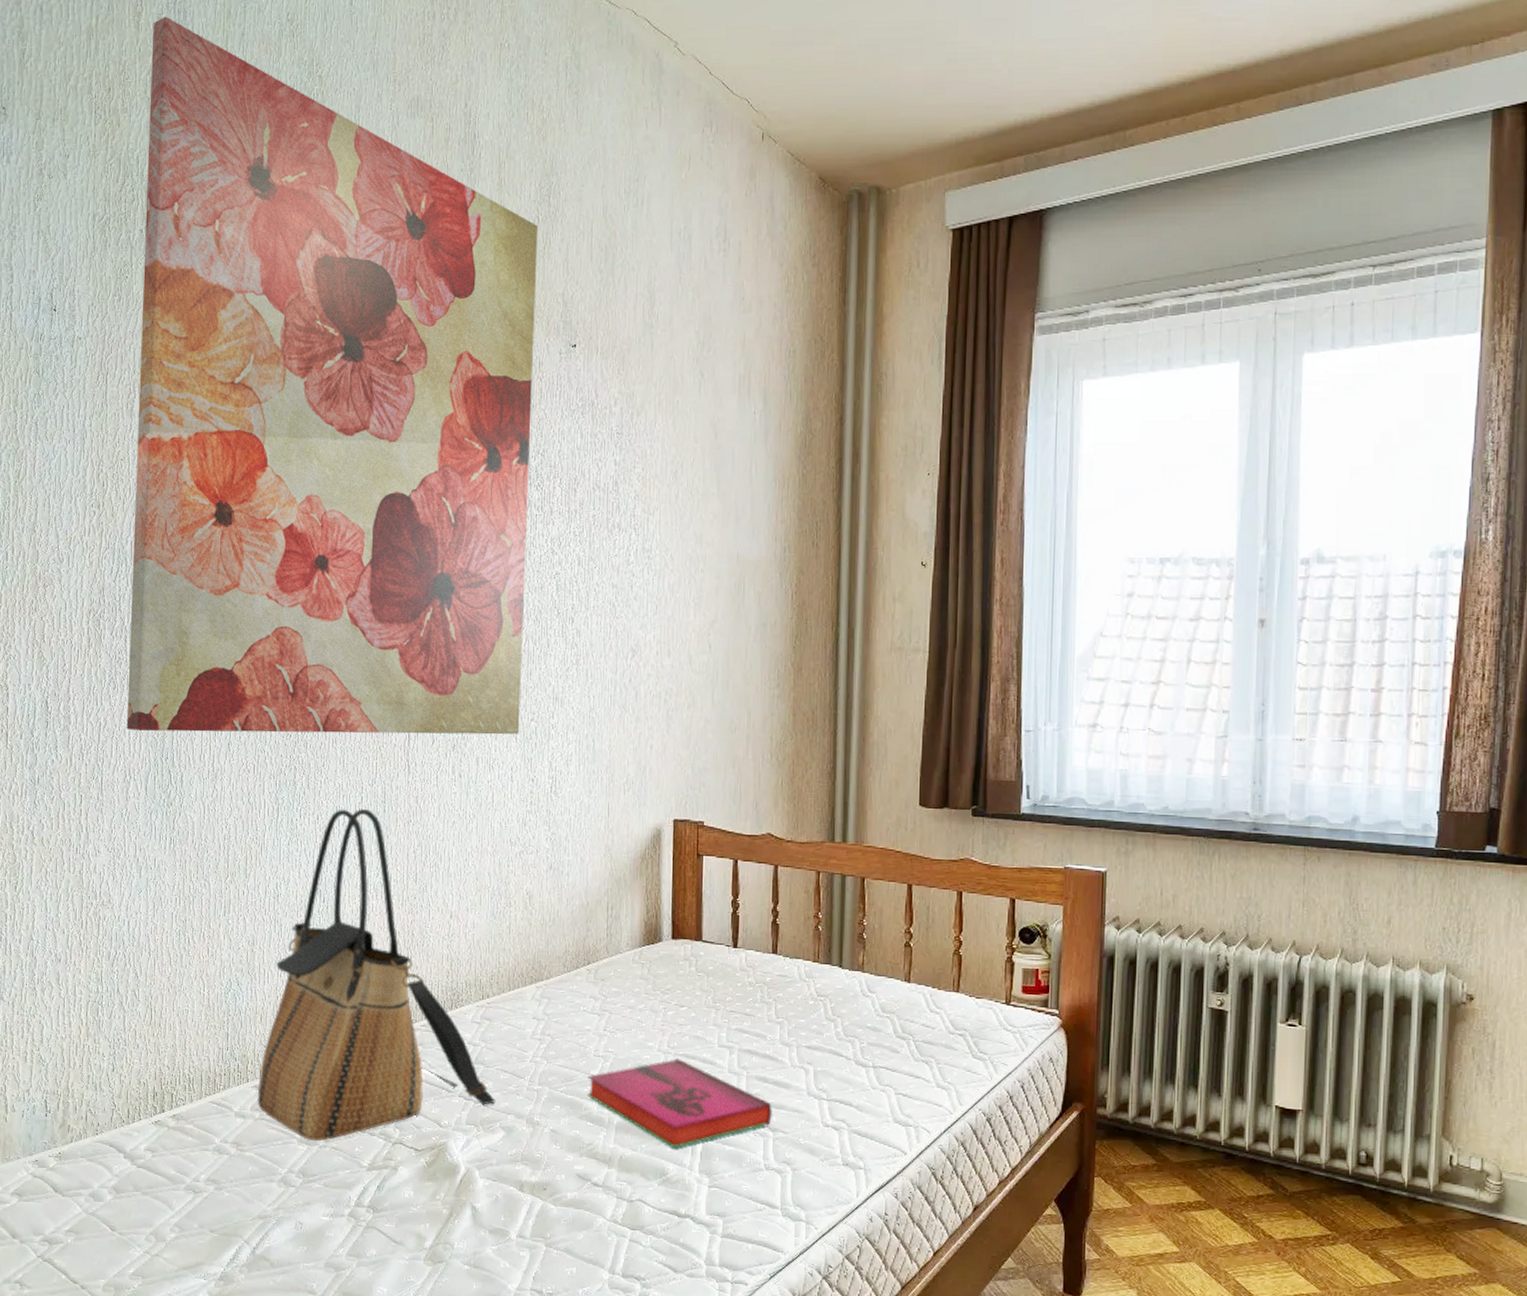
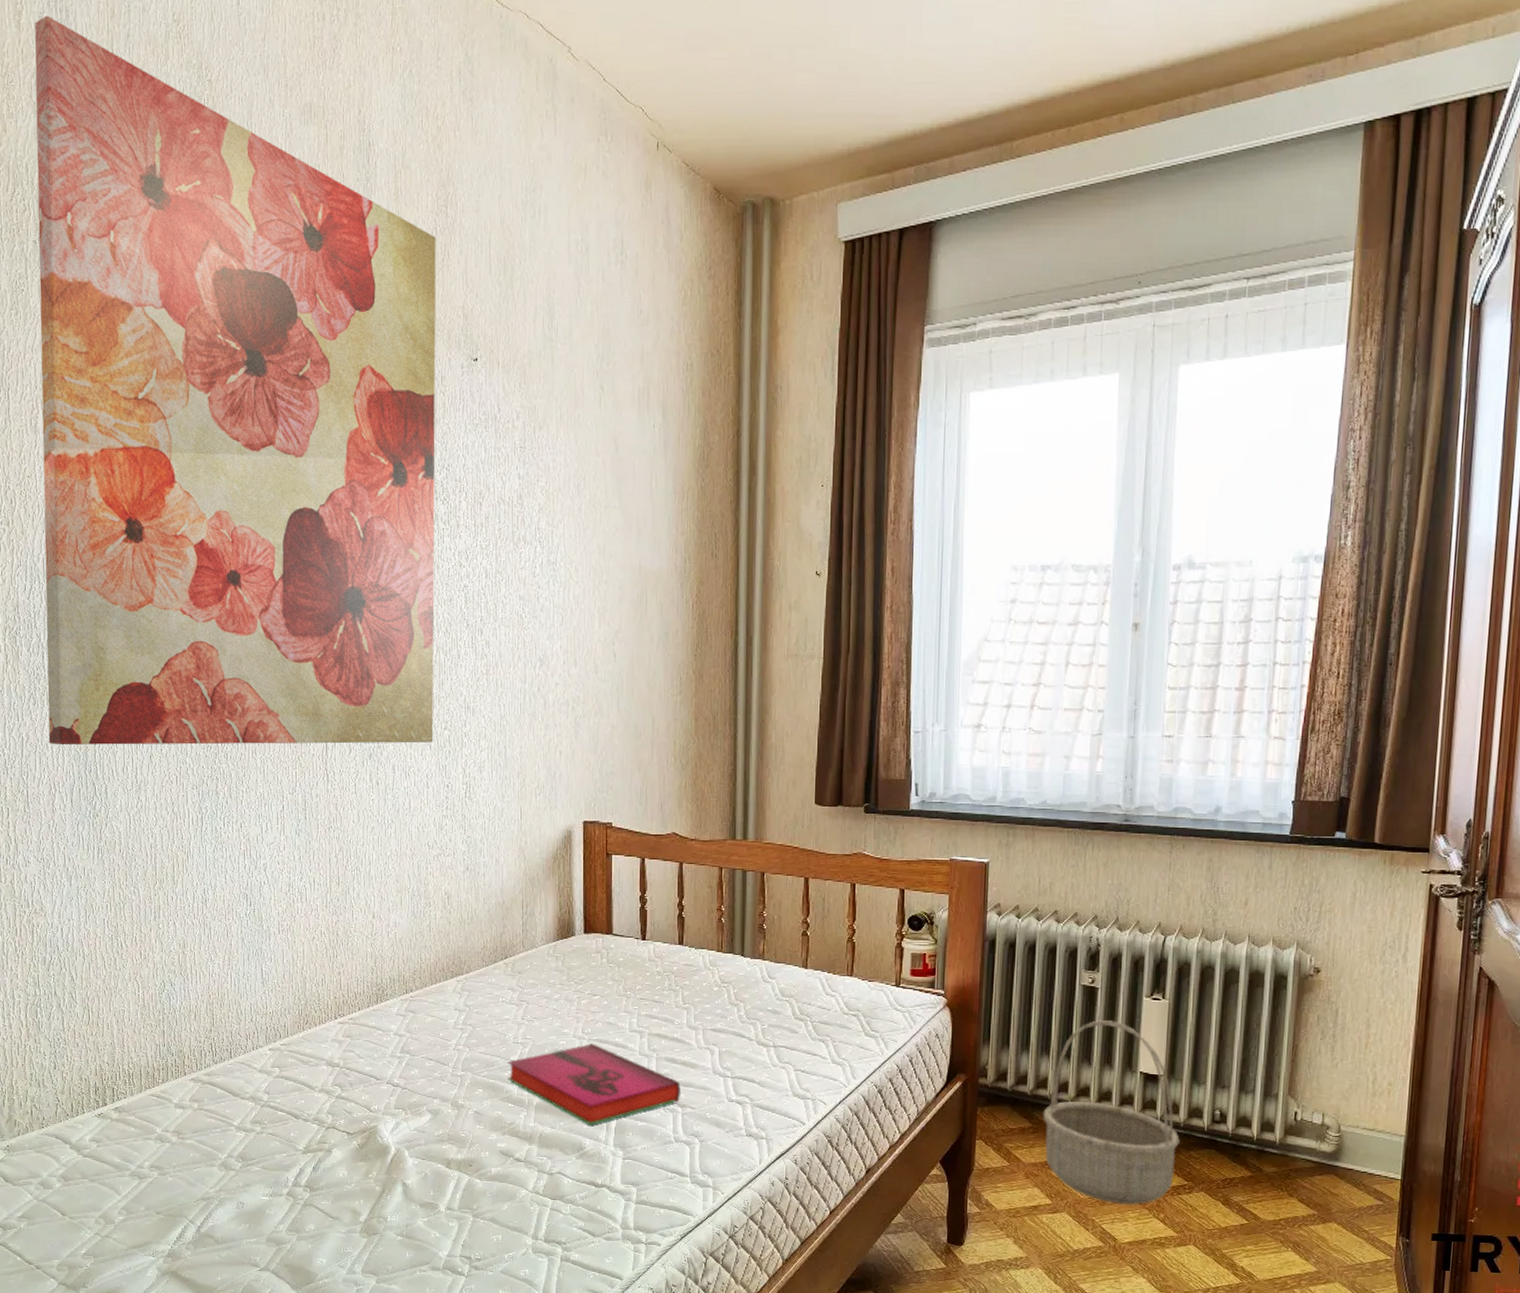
tote bag: present [257,808,497,1142] -> none [195,816,423,1128]
basket: none [1168,1047,1321,1256] -> present [1043,1020,1180,1205]

